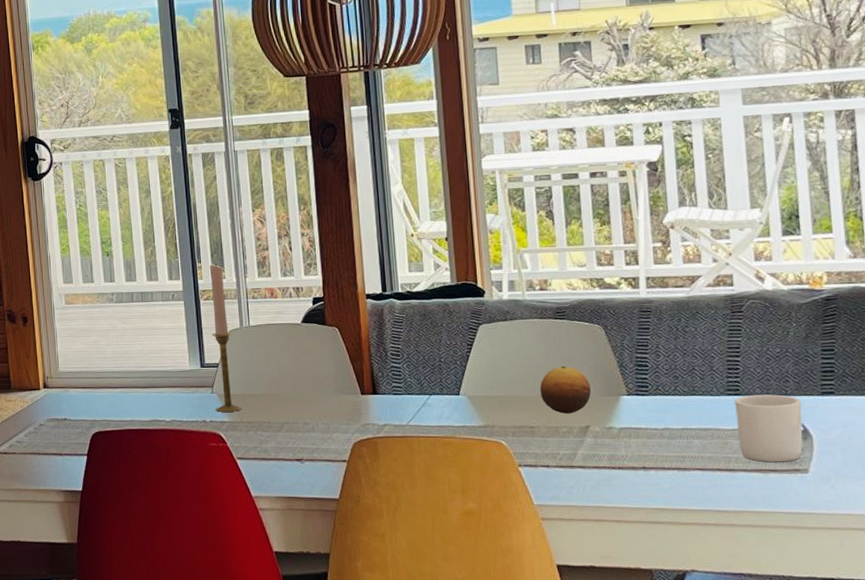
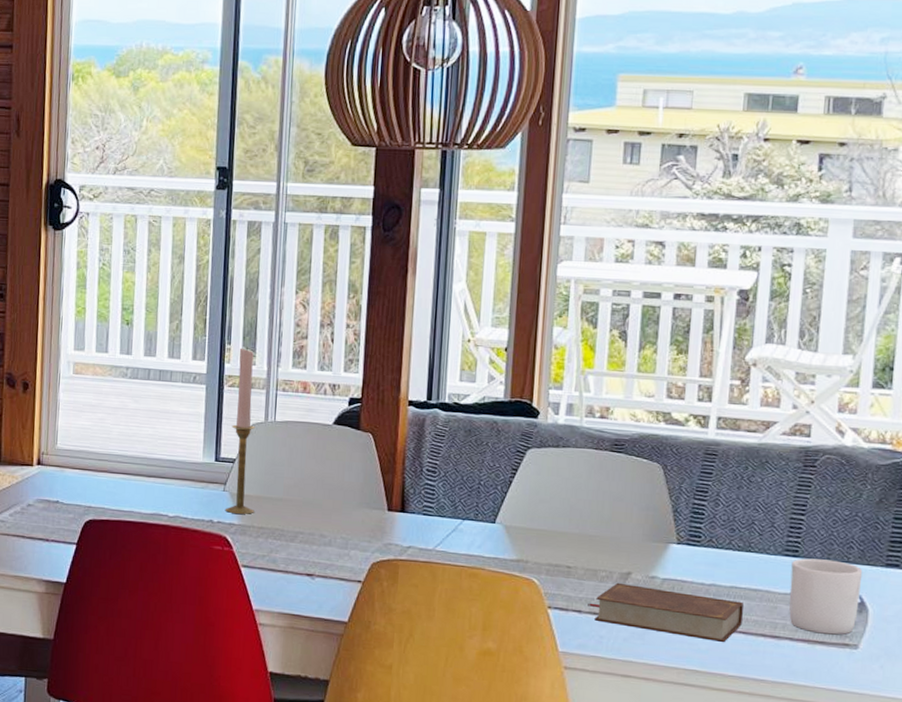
fruit: present [540,366,591,414] -> none [583,504,639,557]
book: none [554,436,698,480] -> present [588,582,743,642]

